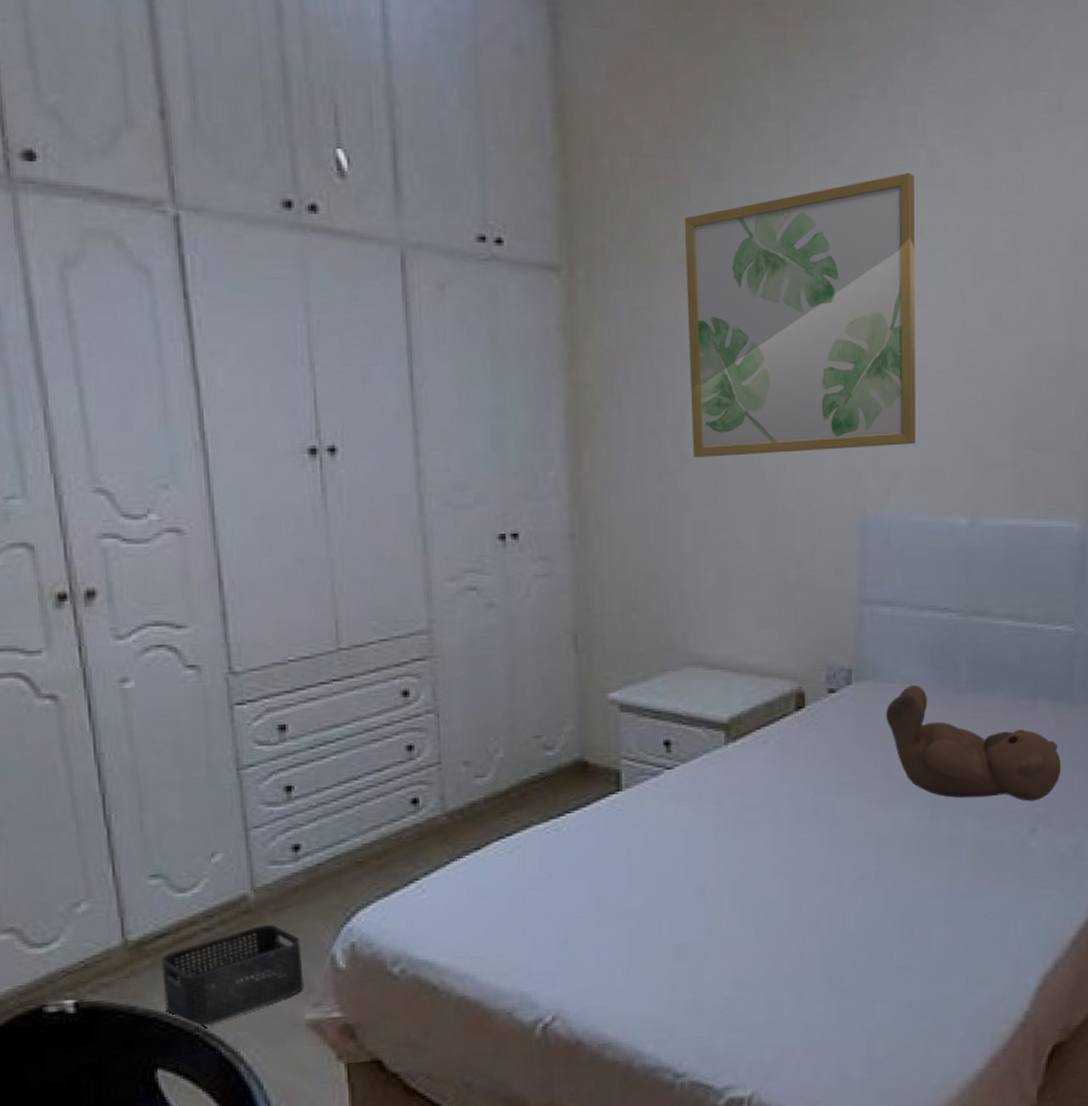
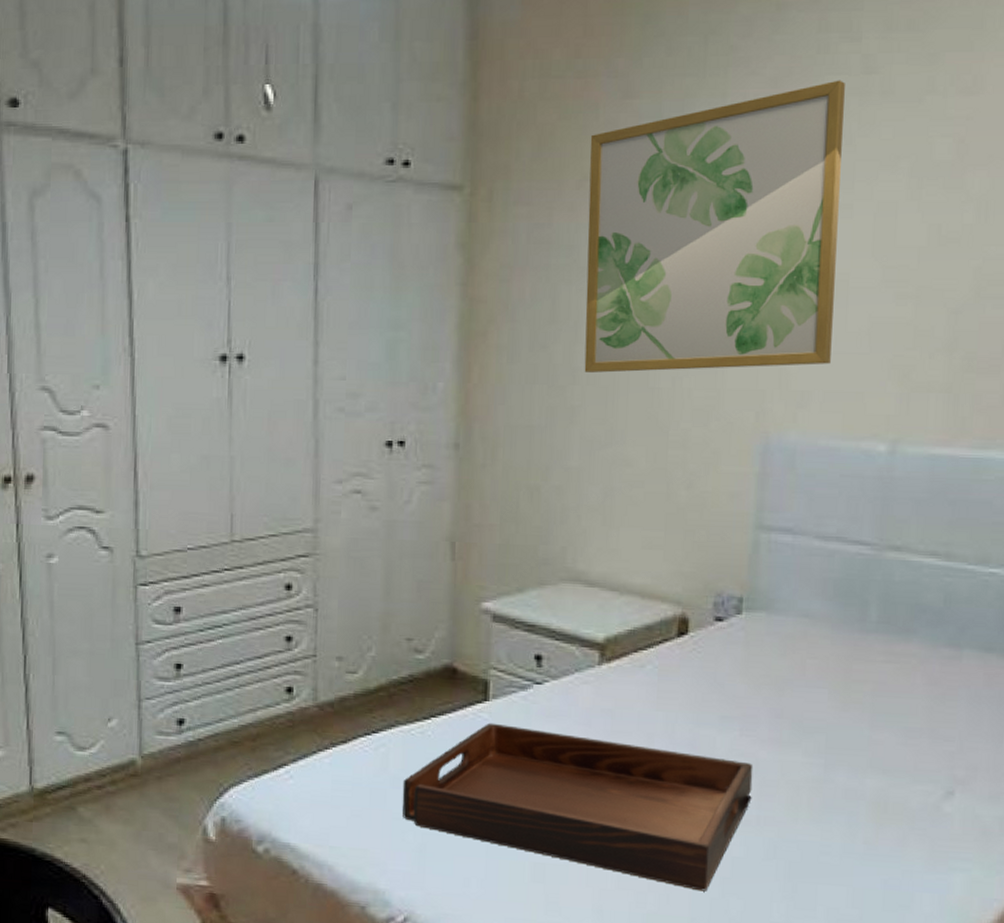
storage bin: present [161,924,304,1028] -> none [59,789,178,876]
serving tray: none [541,812,870,948] -> present [402,722,753,892]
teddy bear: present [885,685,1062,801] -> none [778,621,989,761]

